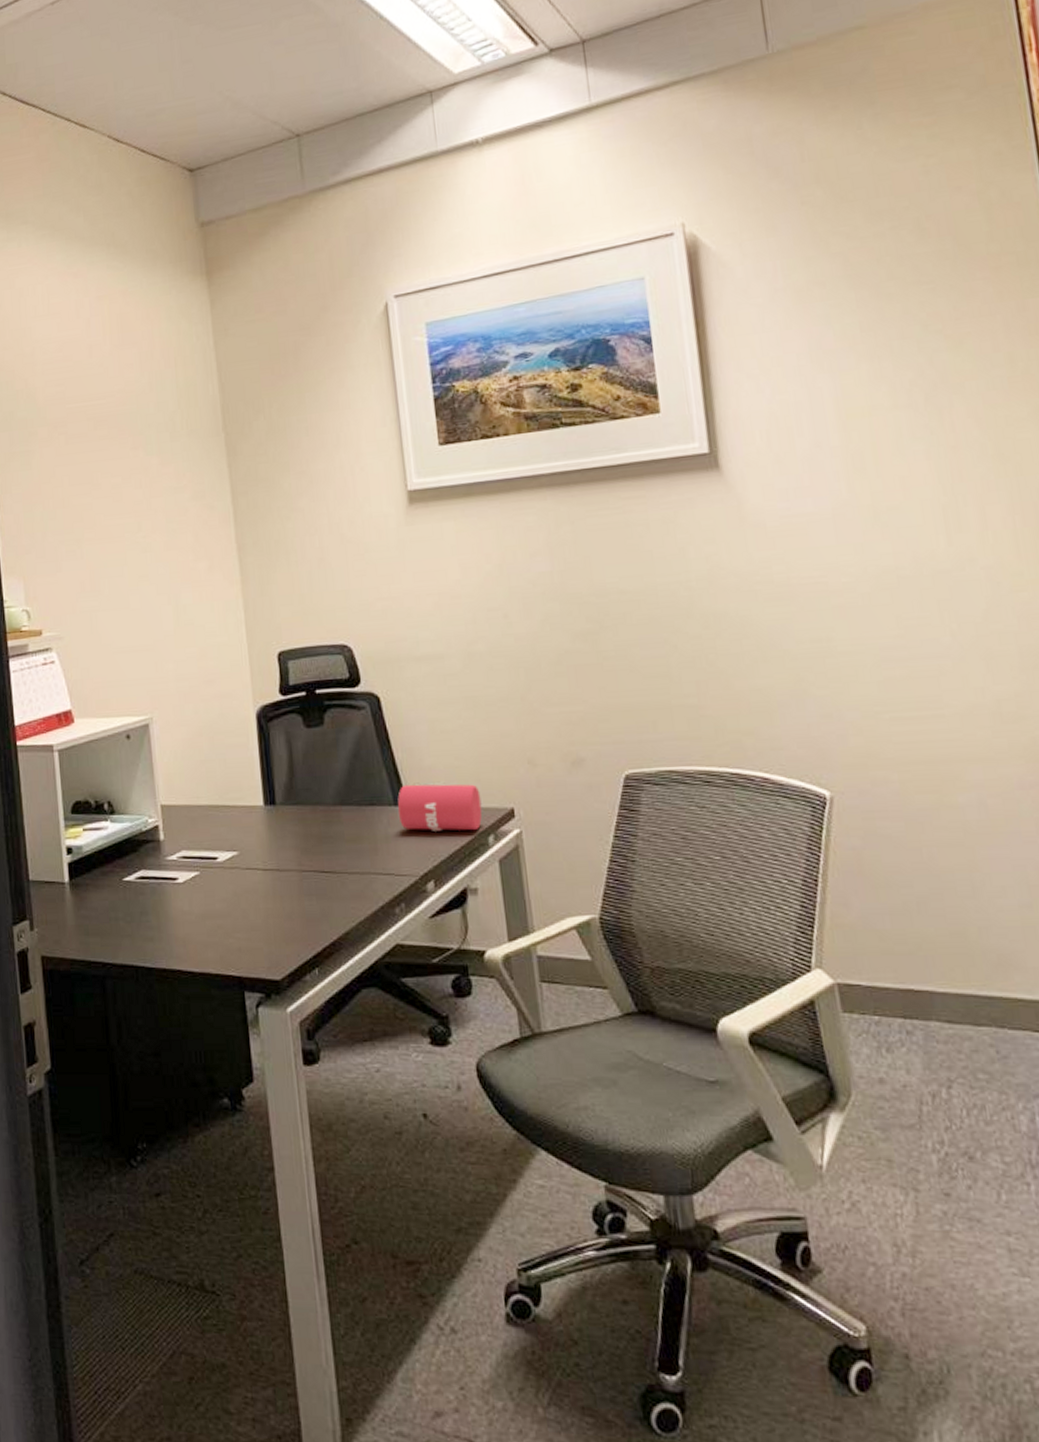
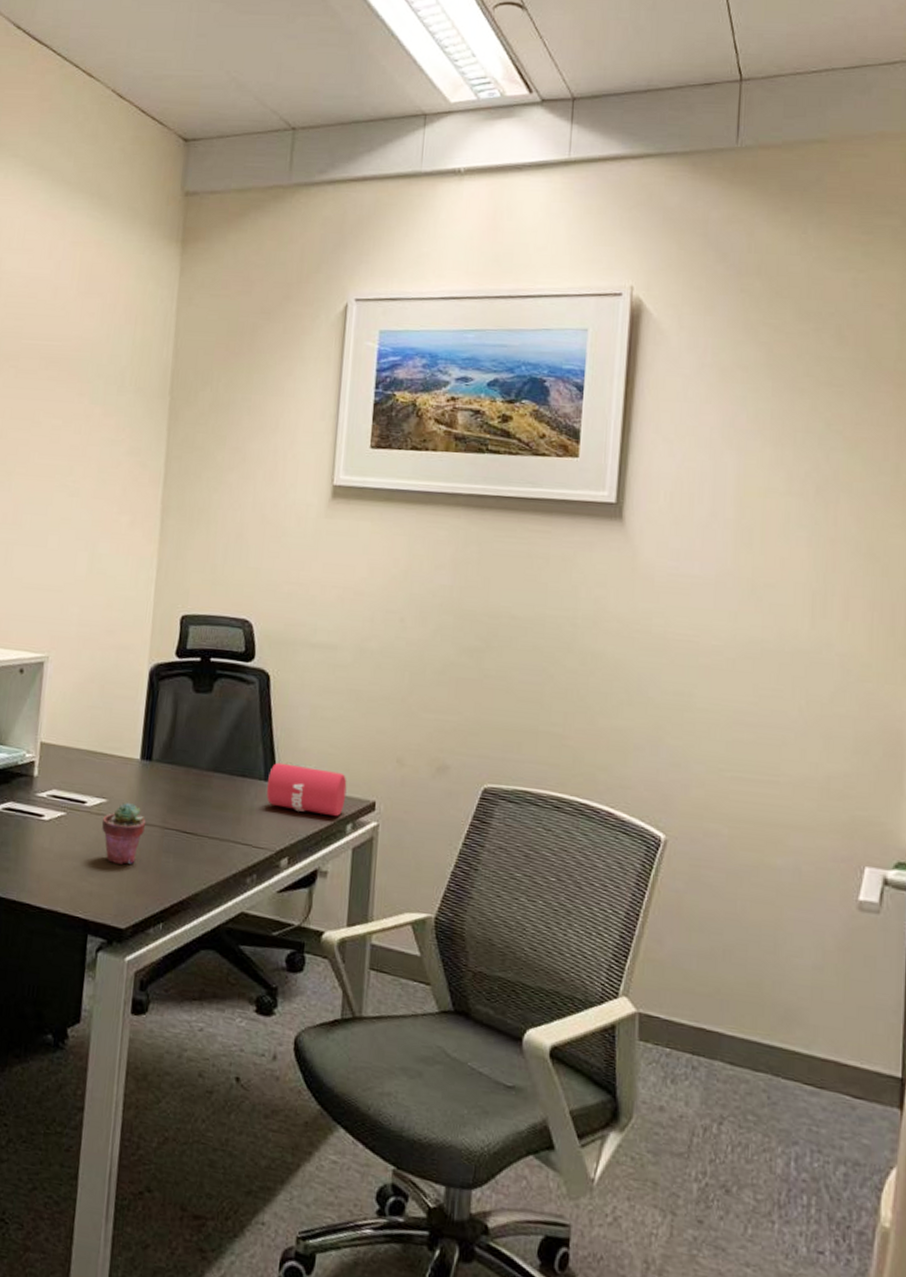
potted succulent: none [237,852,282,915] -> present [101,802,146,865]

